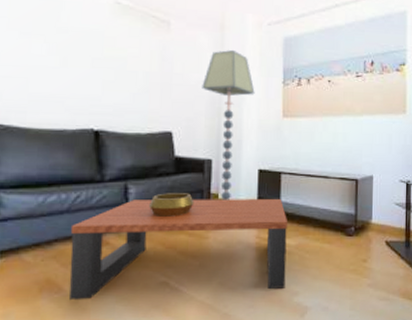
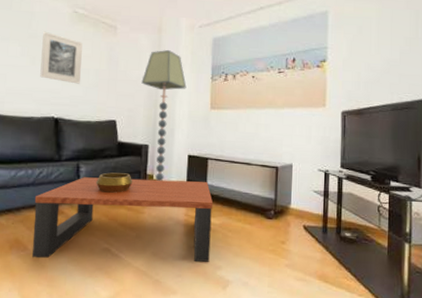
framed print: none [74,25,128,89] -> present [40,31,83,84]

